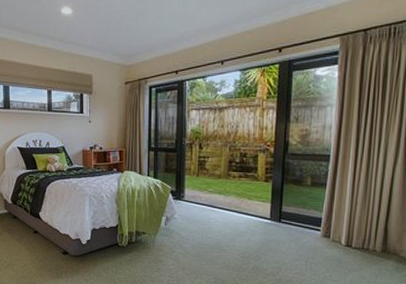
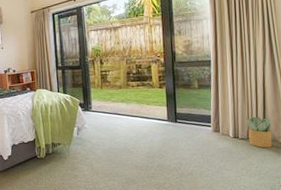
potted plant: none [362,223,394,261] -> present [244,116,272,148]

